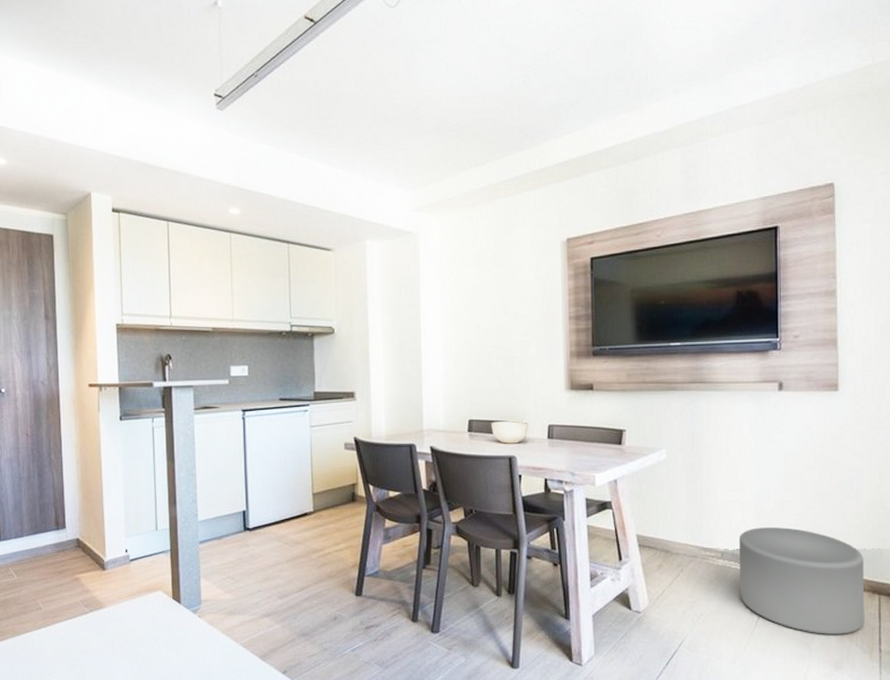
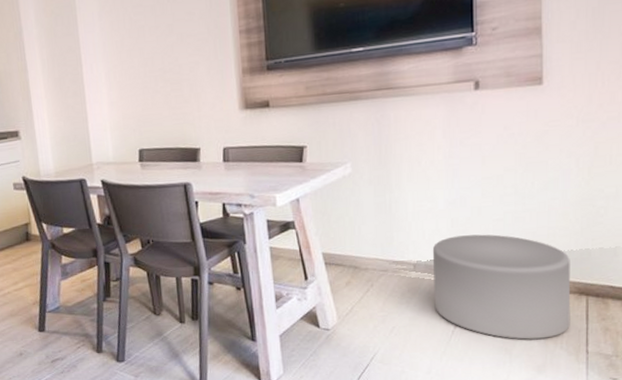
bowl: present [491,421,528,444] -> none [163,146,202,171]

